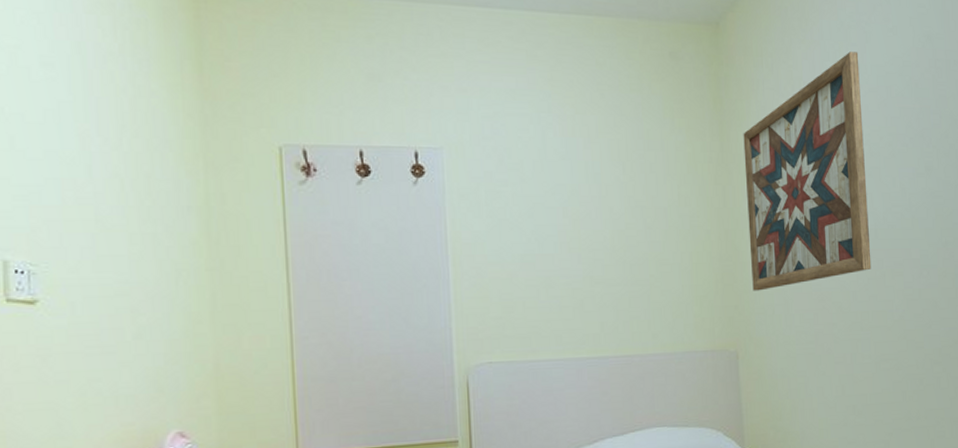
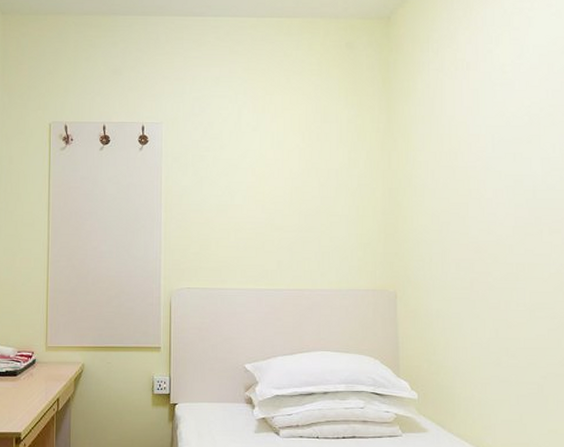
wall art: present [743,51,872,291] -> none [408,35,529,241]

